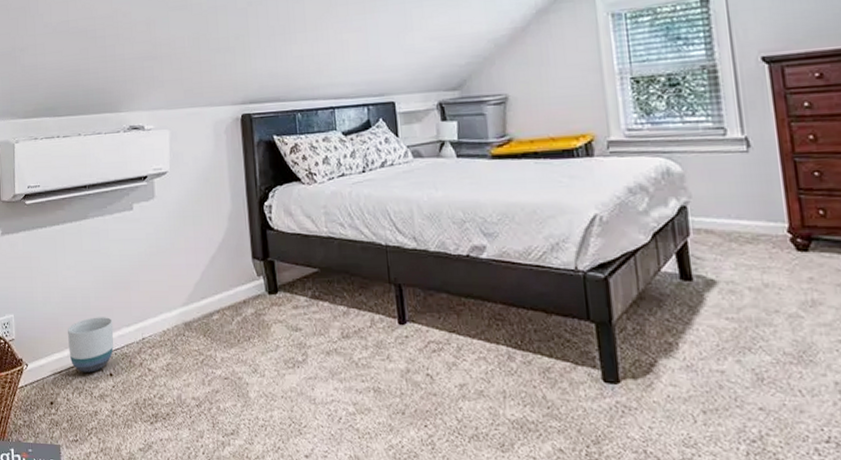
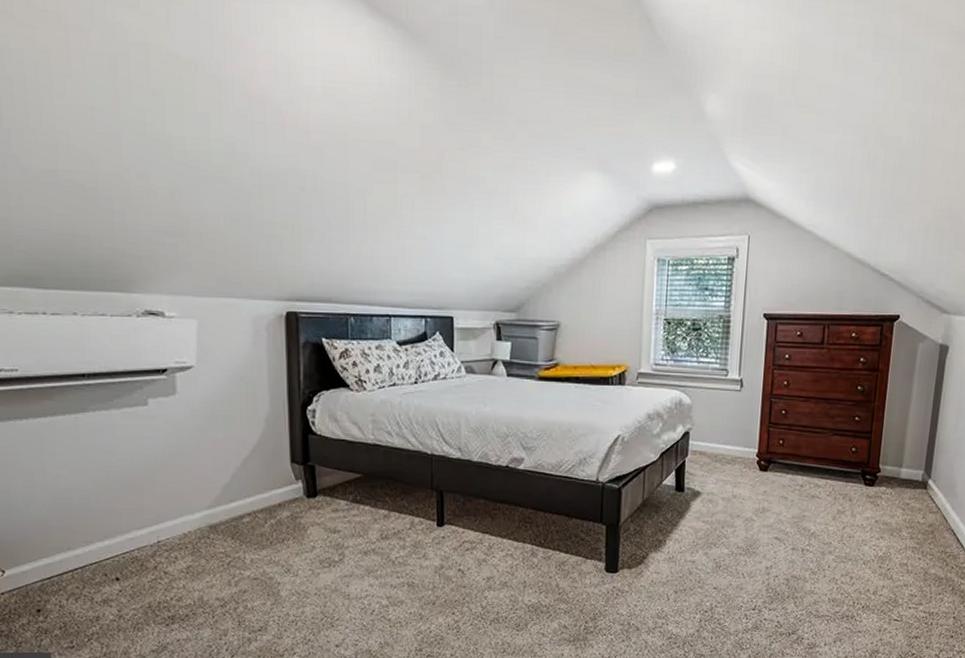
planter: present [68,317,114,373] -> none [60,519,121,577]

